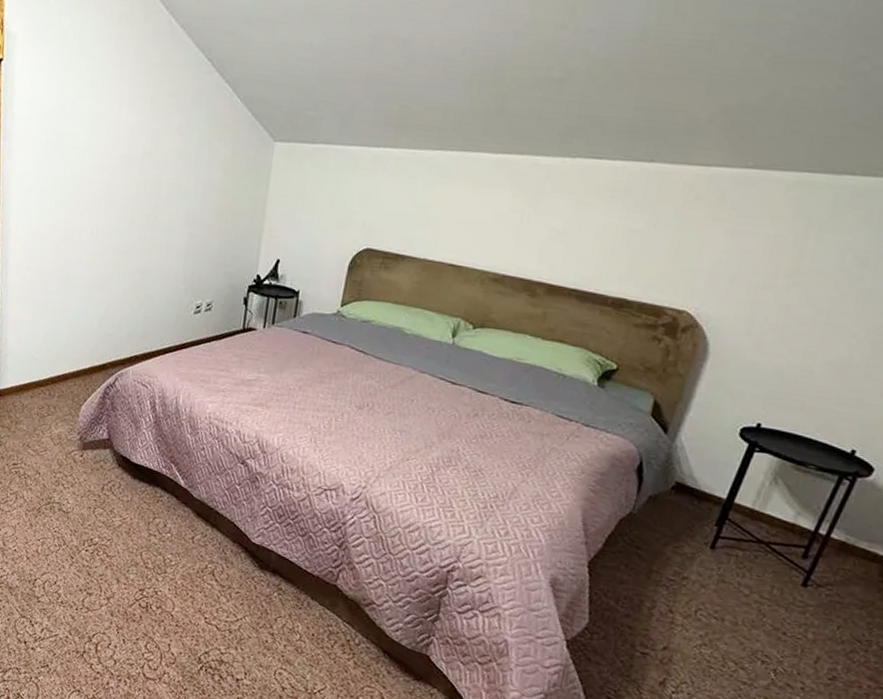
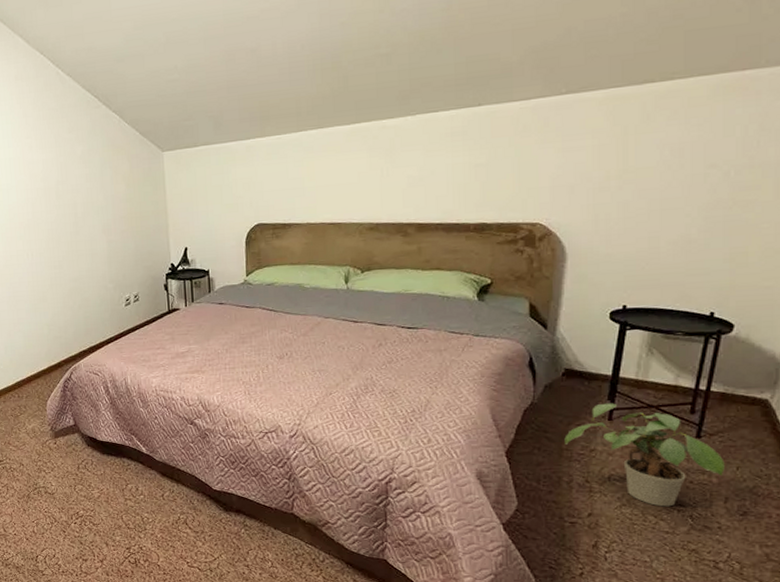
potted plant: none [656,528,826,656] -> present [564,403,725,507]

